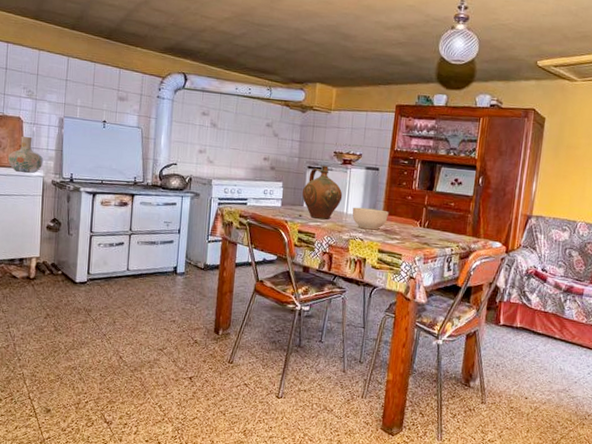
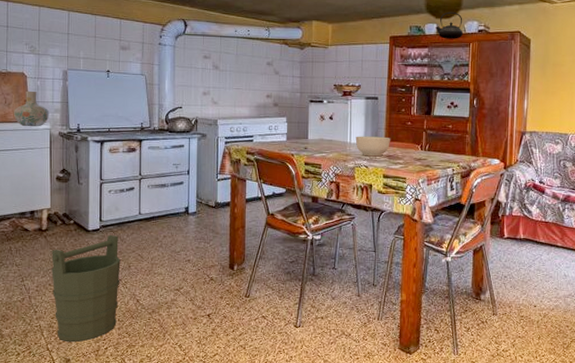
bucket: none [37,288,106,393] -> present [51,234,121,342]
ceramic jug: present [302,165,343,220] -> none [306,98,345,151]
teapot: none [445,82,475,113] -> present [435,11,464,39]

